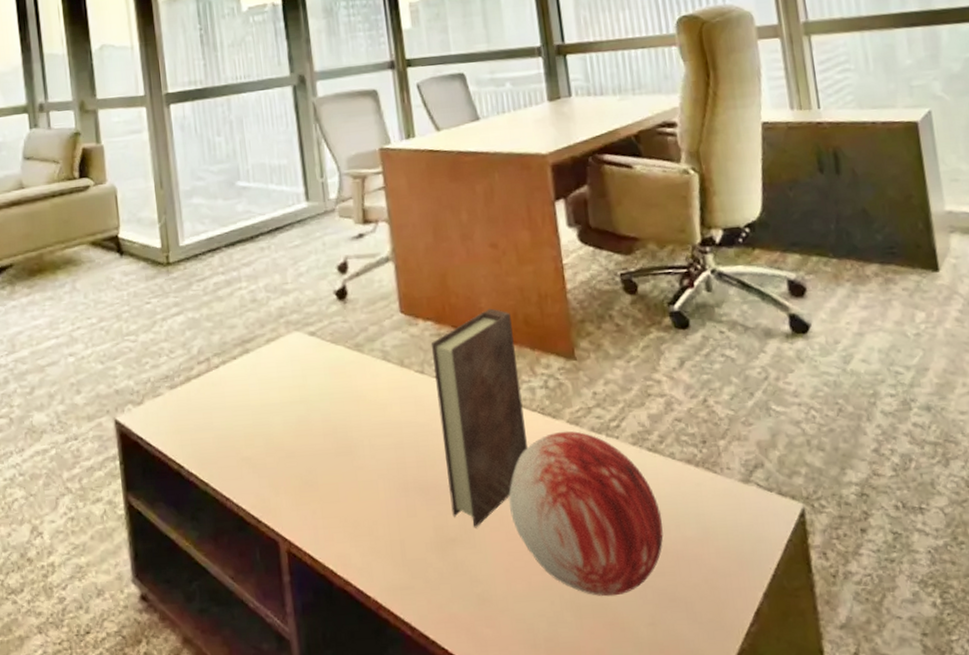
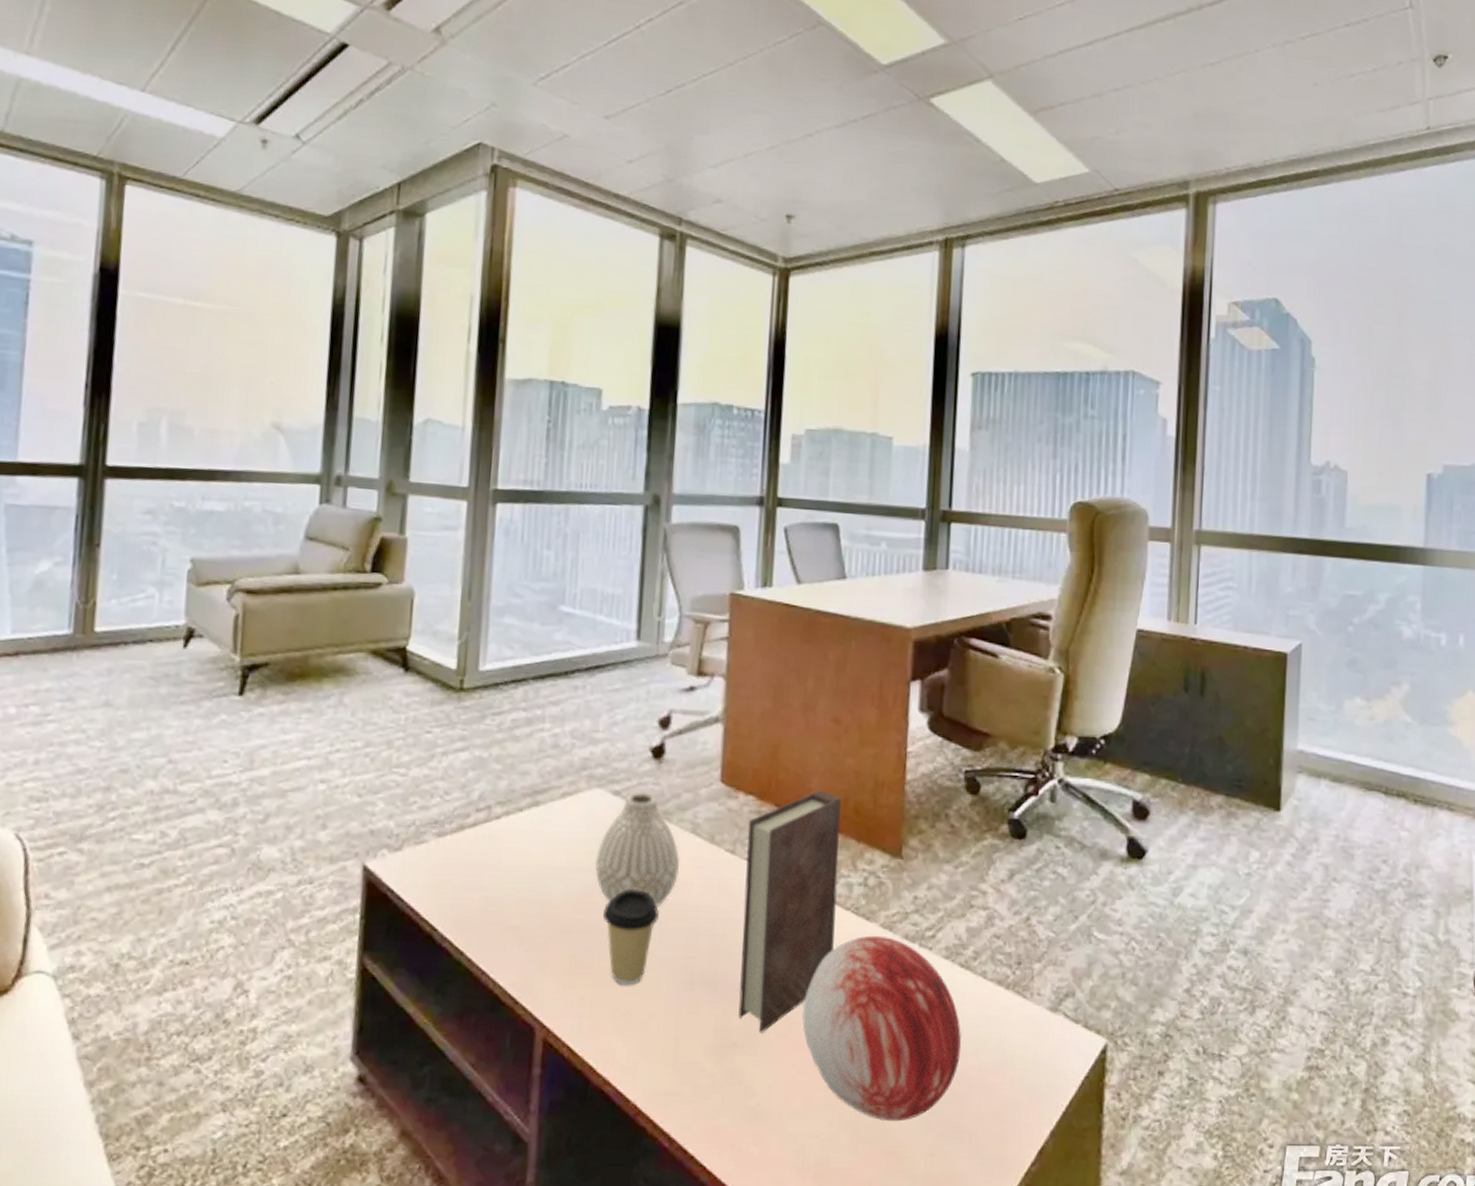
vase: none [304,329,379,428] -> present [594,791,680,908]
coffee cup: none [318,414,367,498] -> present [602,889,659,986]

